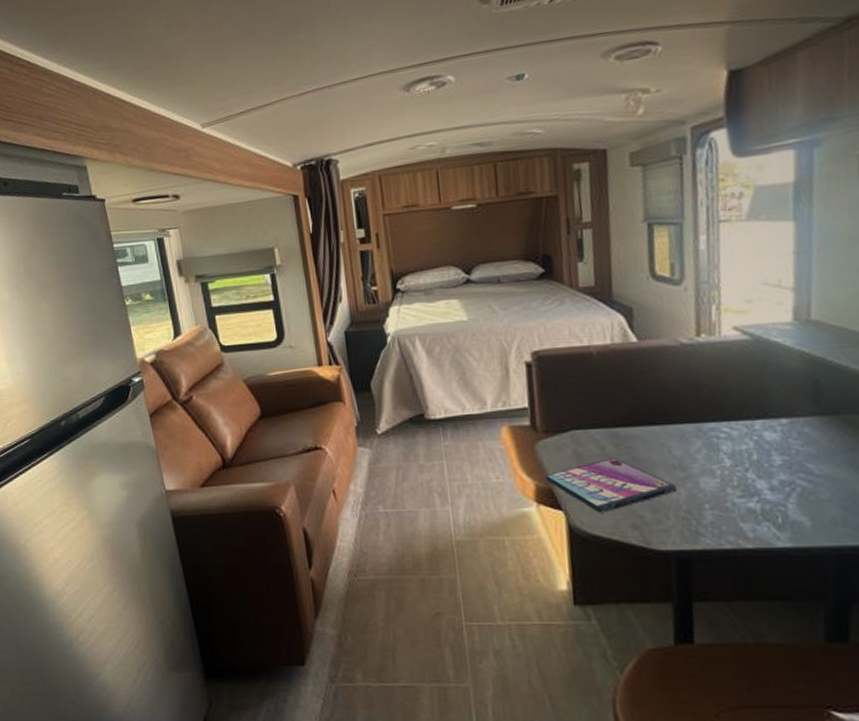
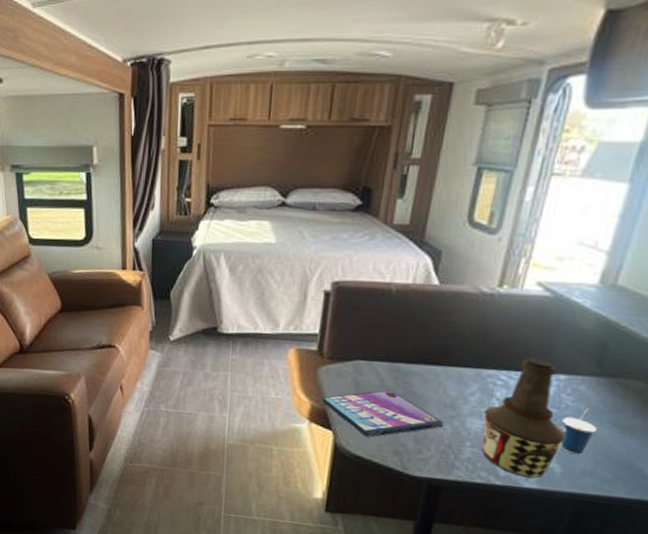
bottle: none [714,404,807,536] -> present [482,357,567,479]
cup: none [797,450,836,504] -> present [560,408,598,456]

